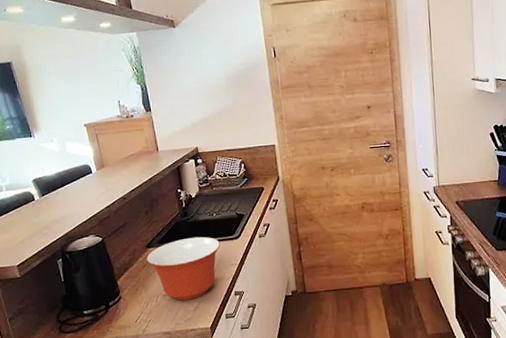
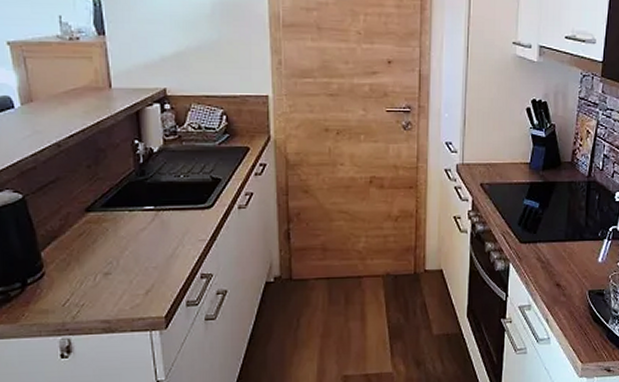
mixing bowl: present [147,236,220,301] -> none [85,202,186,281]

